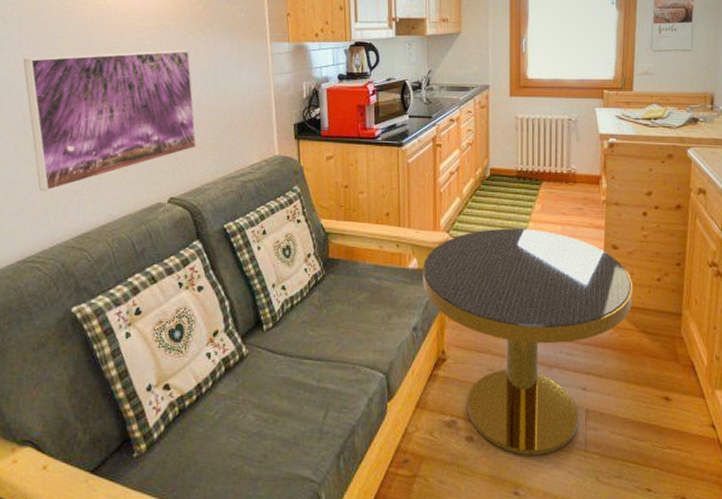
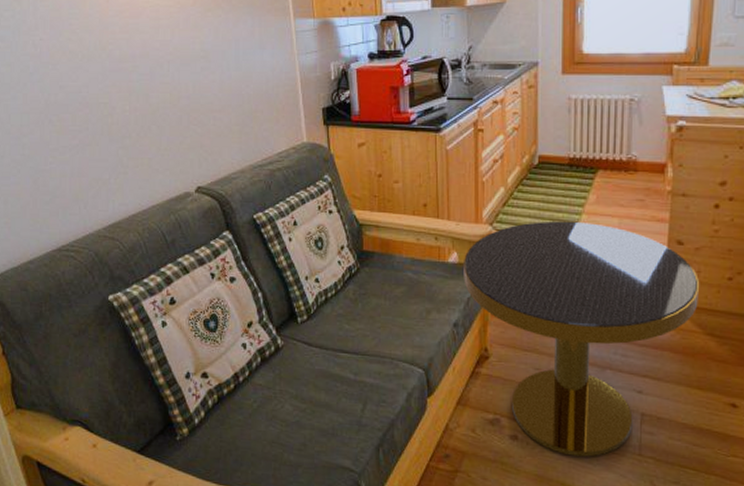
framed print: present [23,50,197,191] -> none [41,30,221,180]

